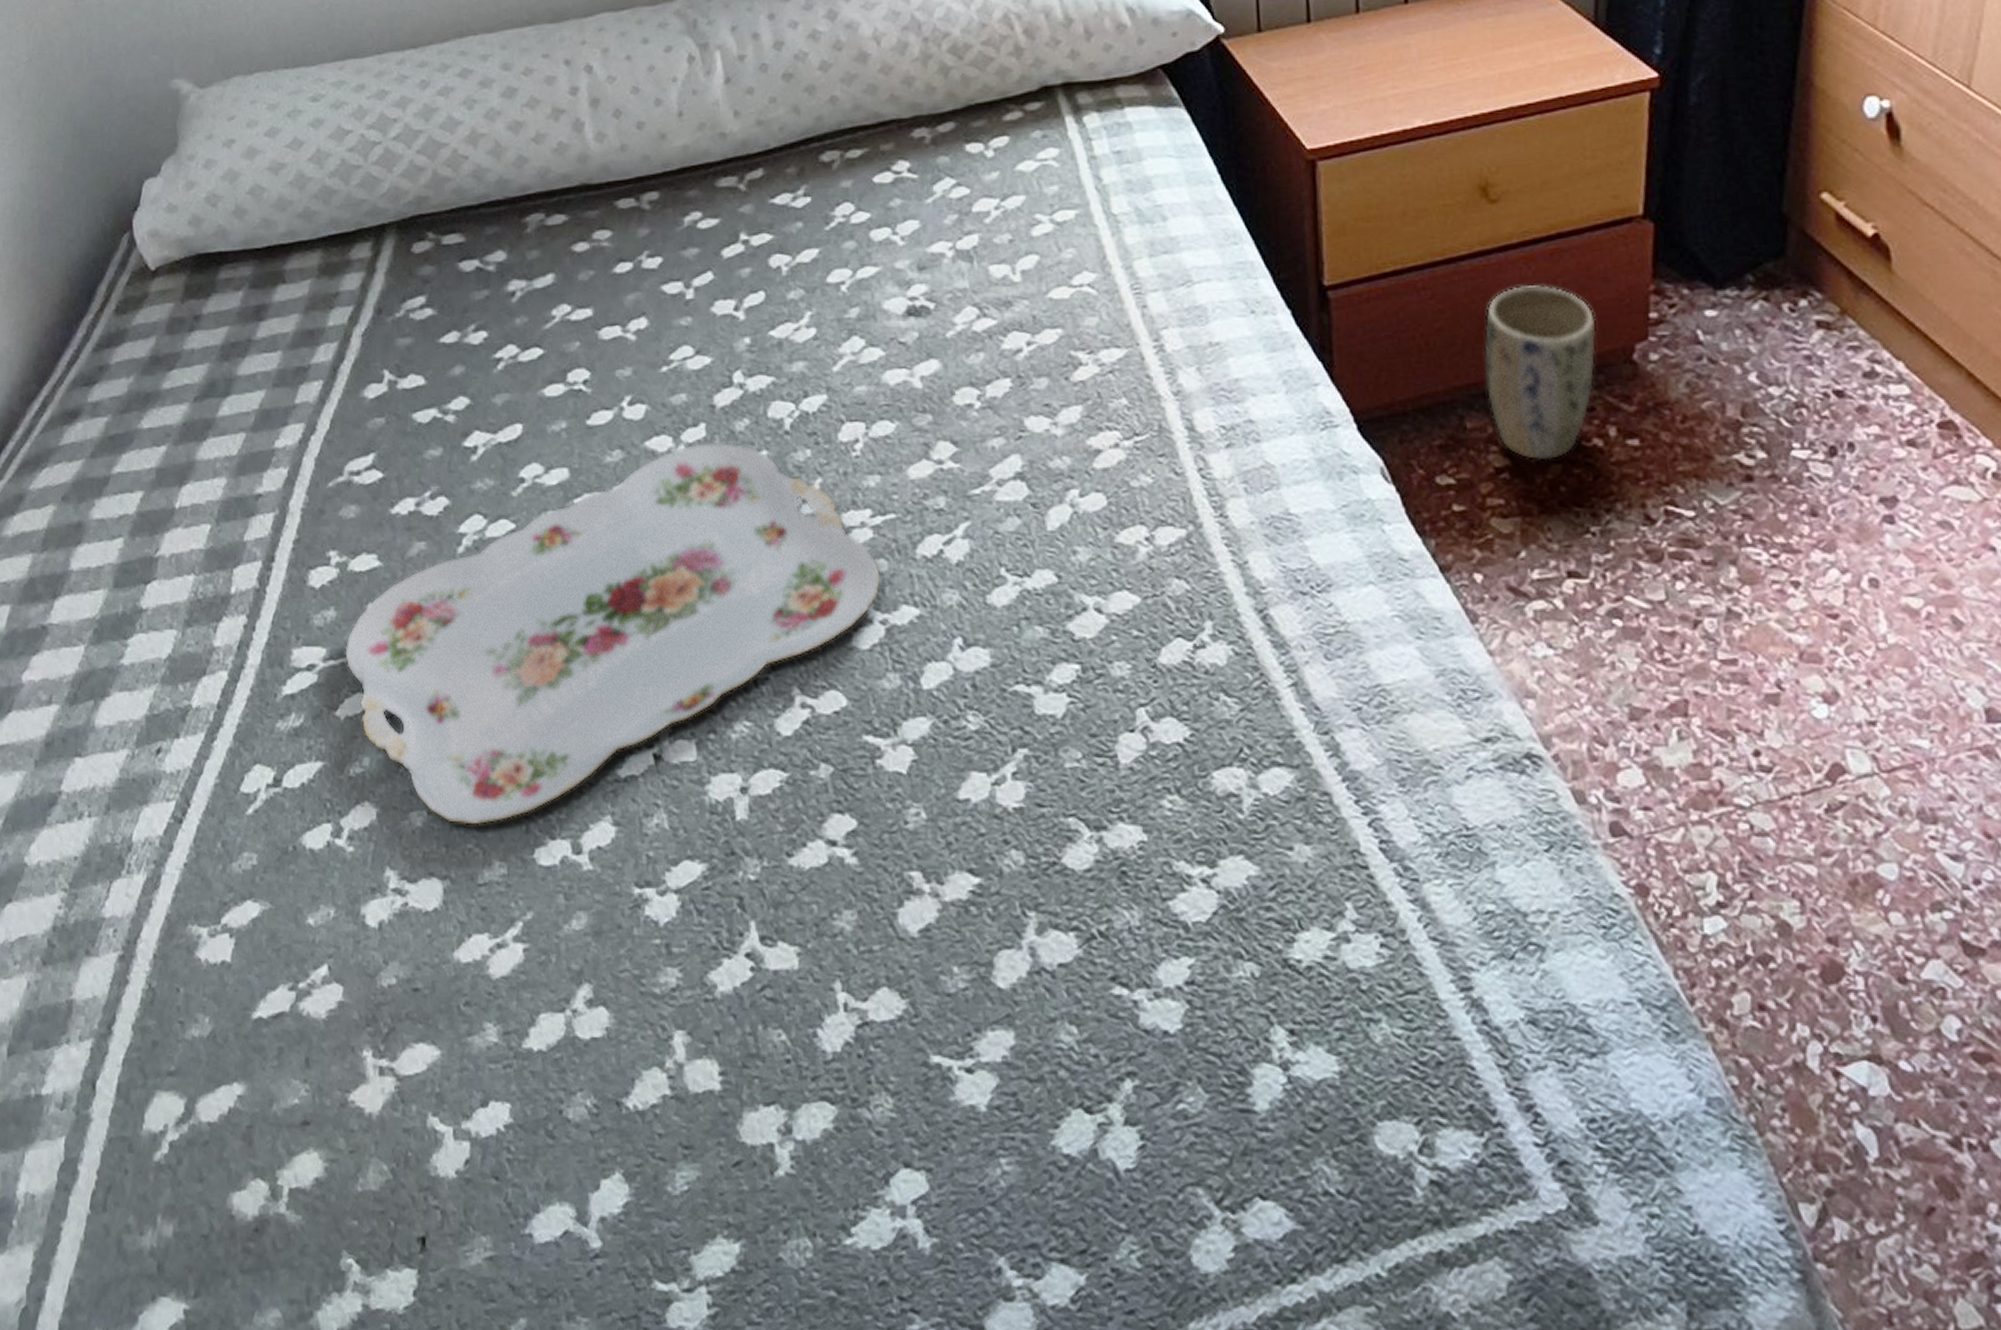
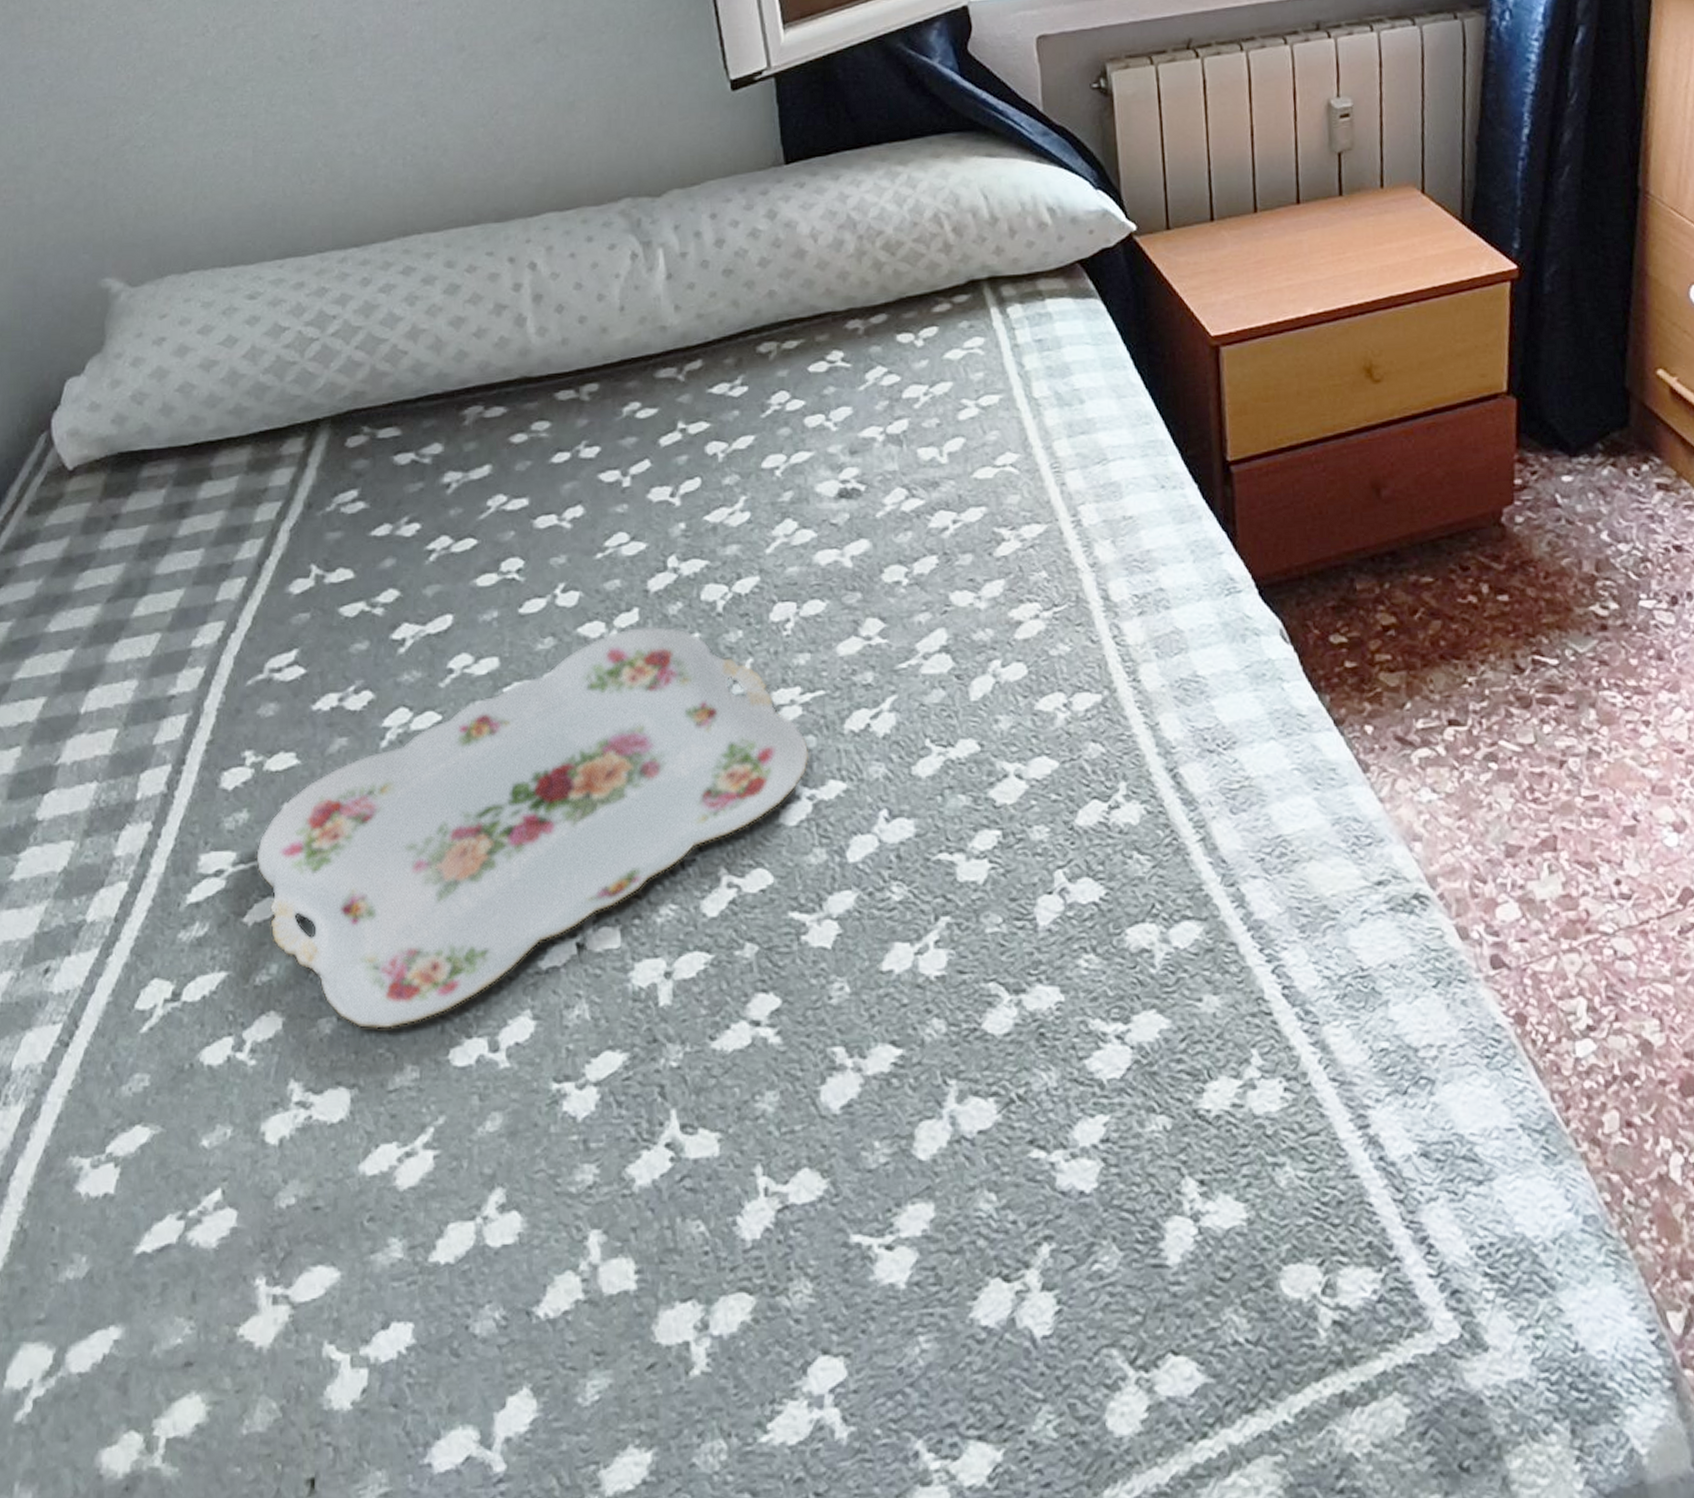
plant pot: present [1485,285,1597,461] -> none [1371,456,1469,618]

